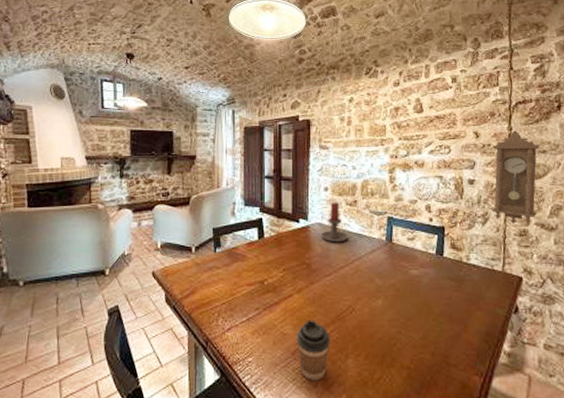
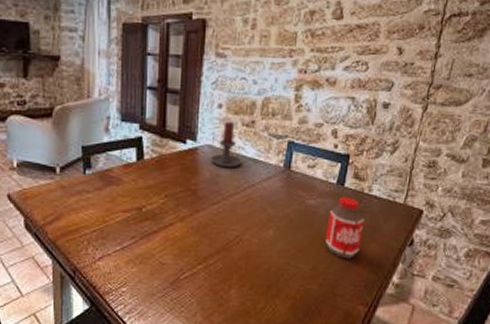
coffee cup: present [296,320,331,380] -> none [176,250,214,310]
bottle: none [432,266,467,327] -> present [326,197,364,259]
pendulum clock: present [491,130,540,224] -> none [402,48,467,154]

